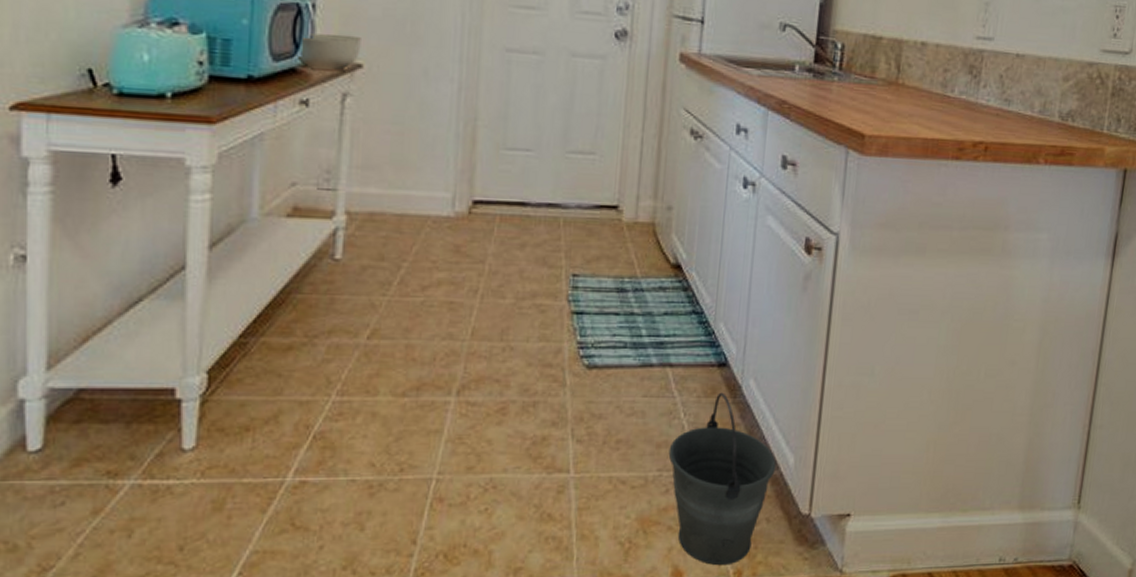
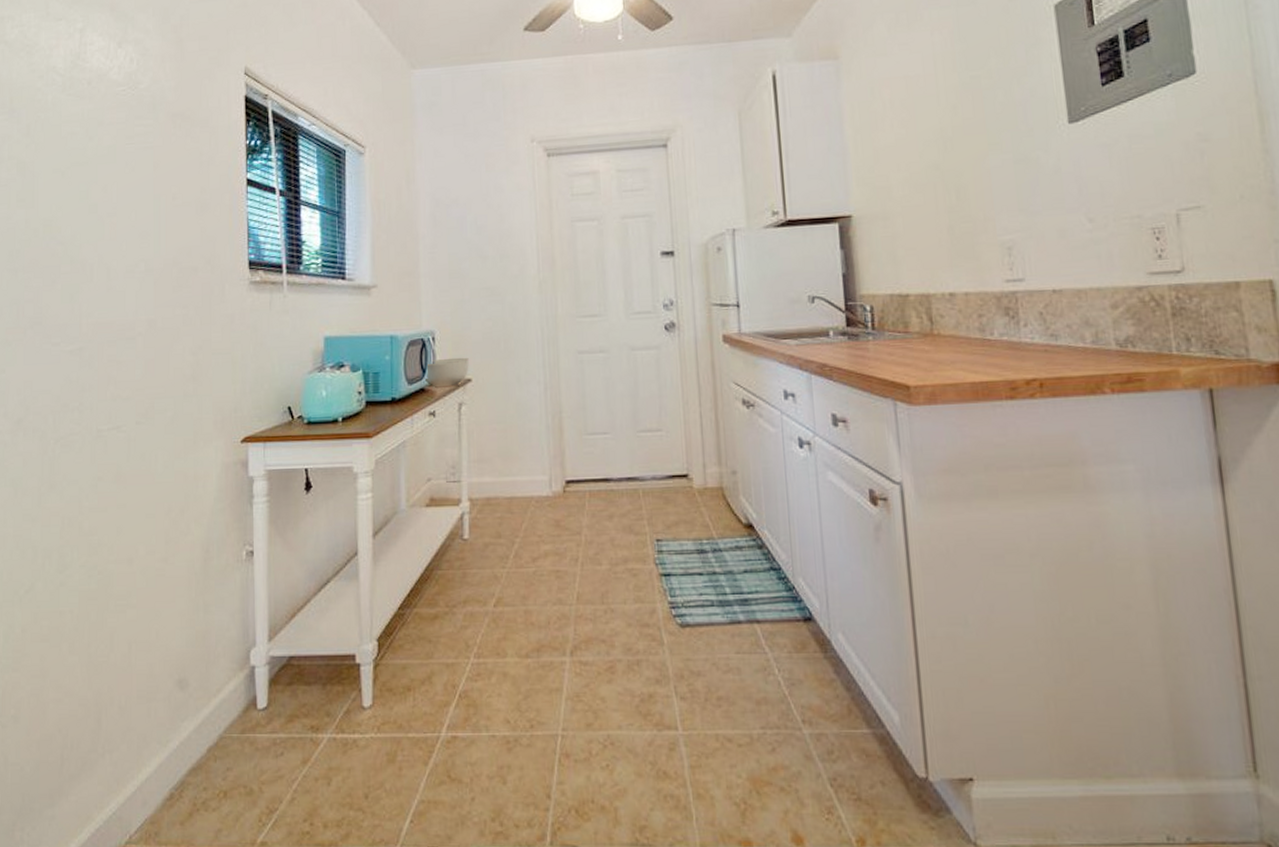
bucket: present [668,392,776,566] -> none [768,647,881,832]

